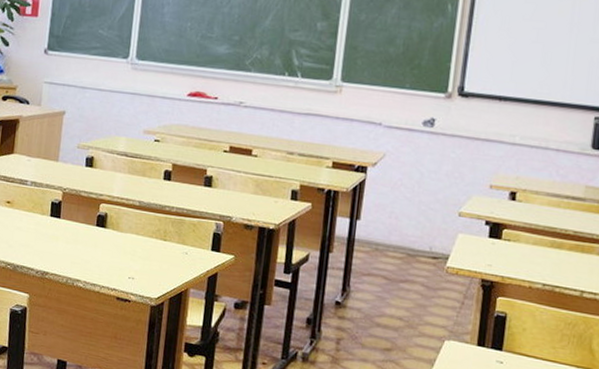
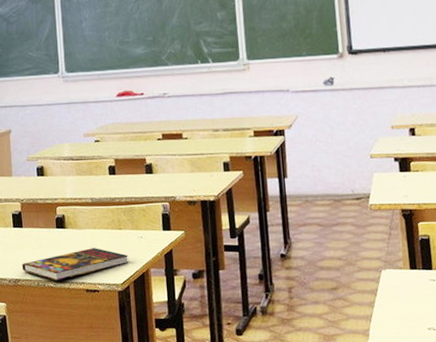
book: none [52,254,168,282] -> present [22,248,128,280]

